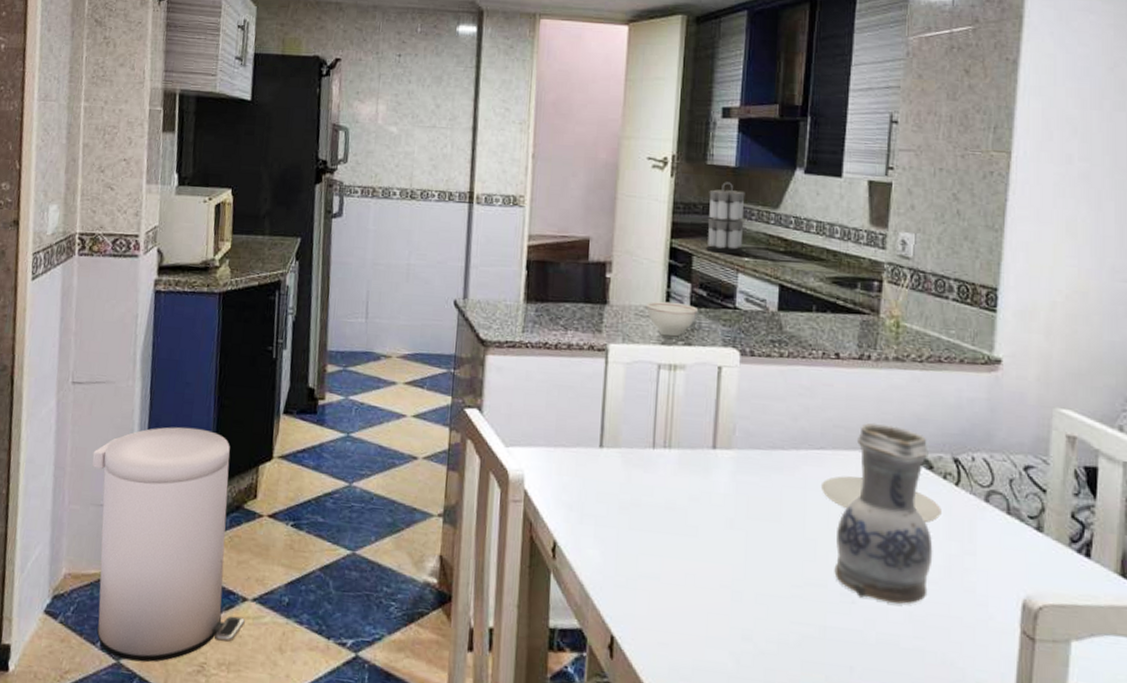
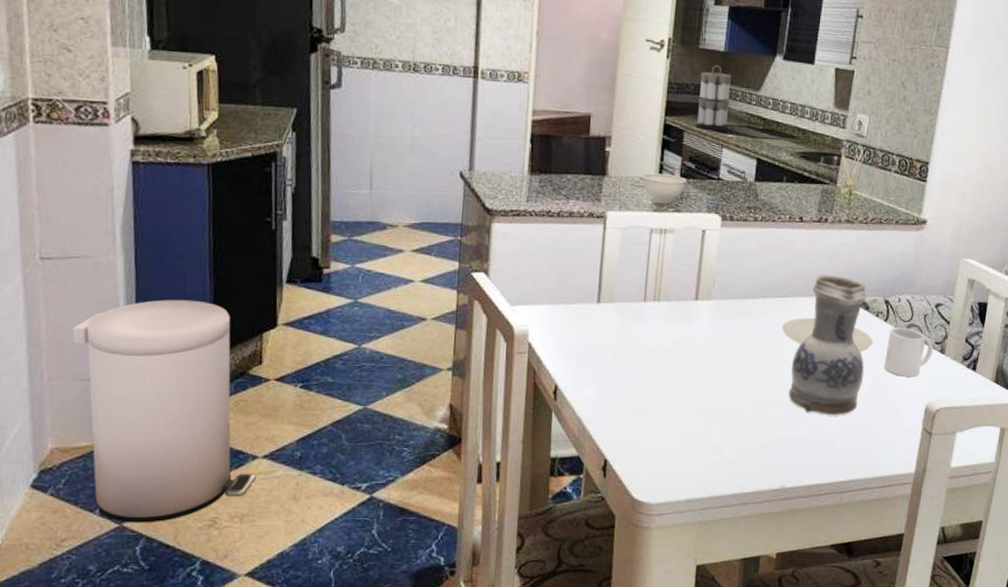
mug: none [959,493,1026,561] -> present [884,327,933,377]

